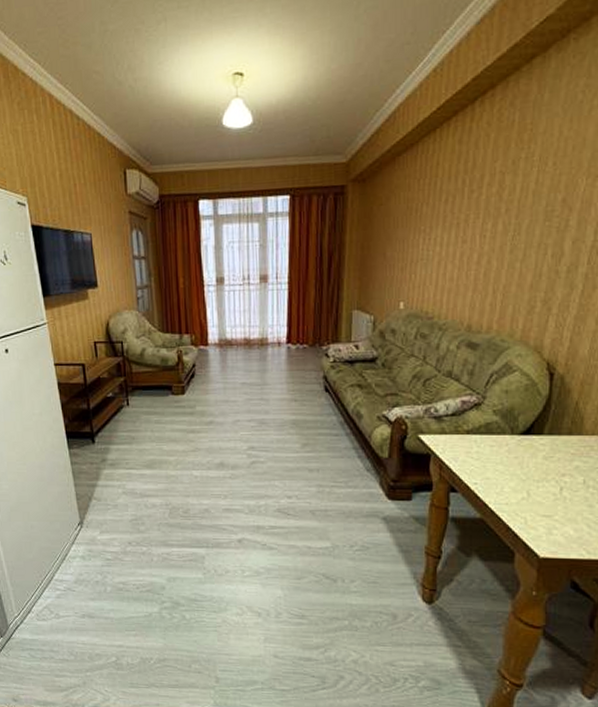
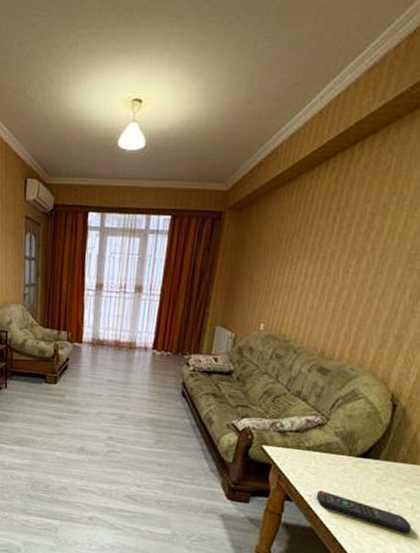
remote control: none [482,475,587,512] -> present [316,490,412,534]

